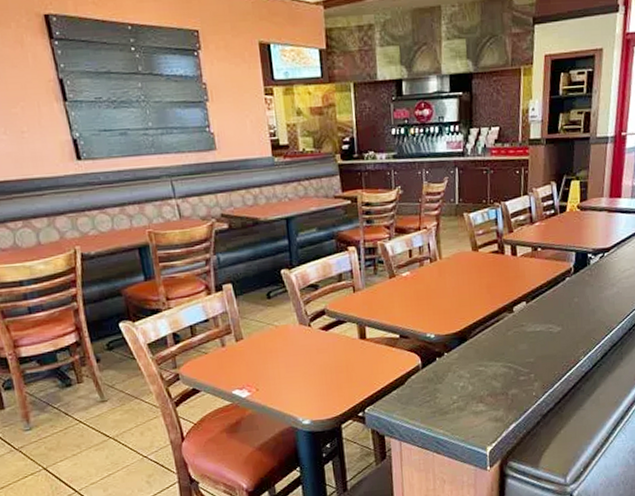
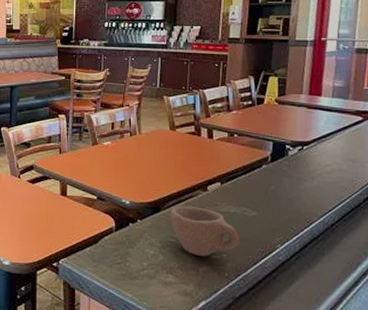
cup: none [477,330,545,380] -> present [170,206,239,256]

